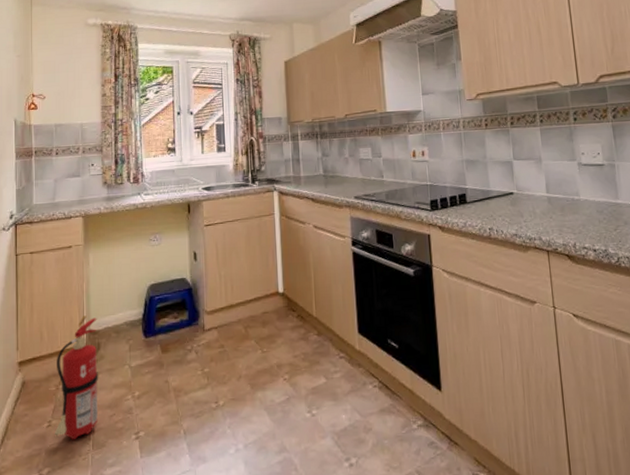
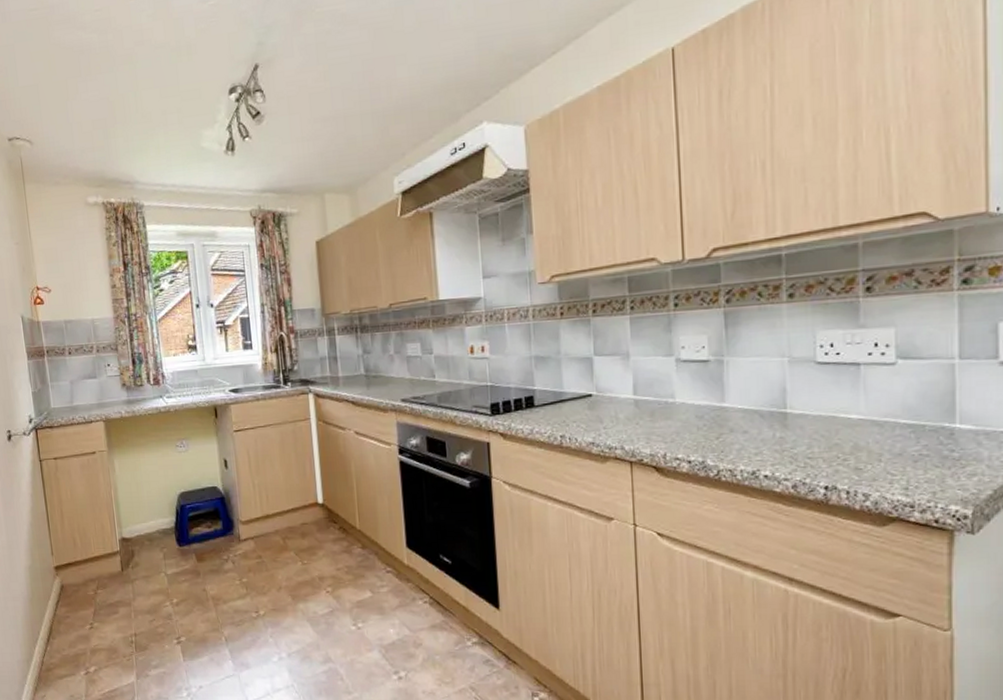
fire extinguisher: present [54,316,98,440] -> none [92,523,138,642]

